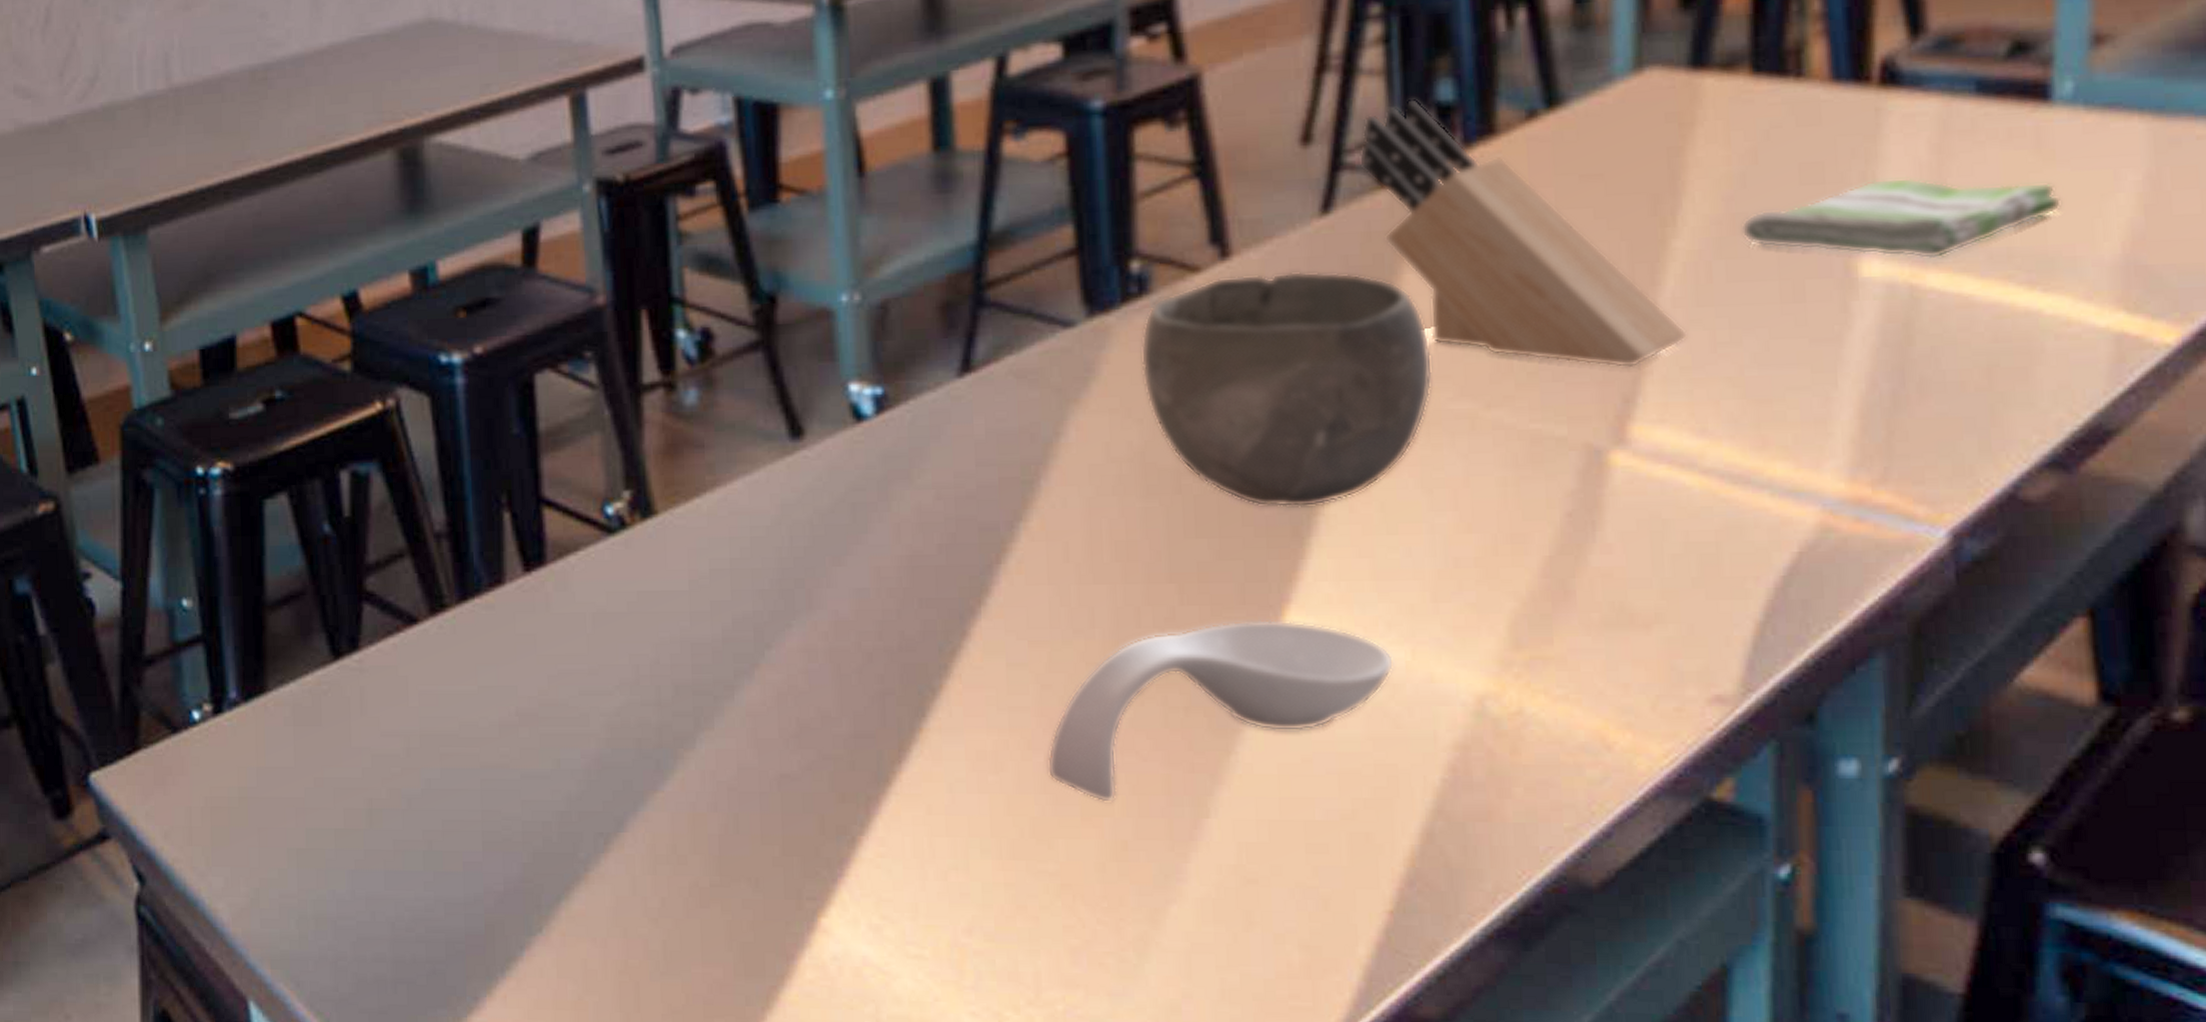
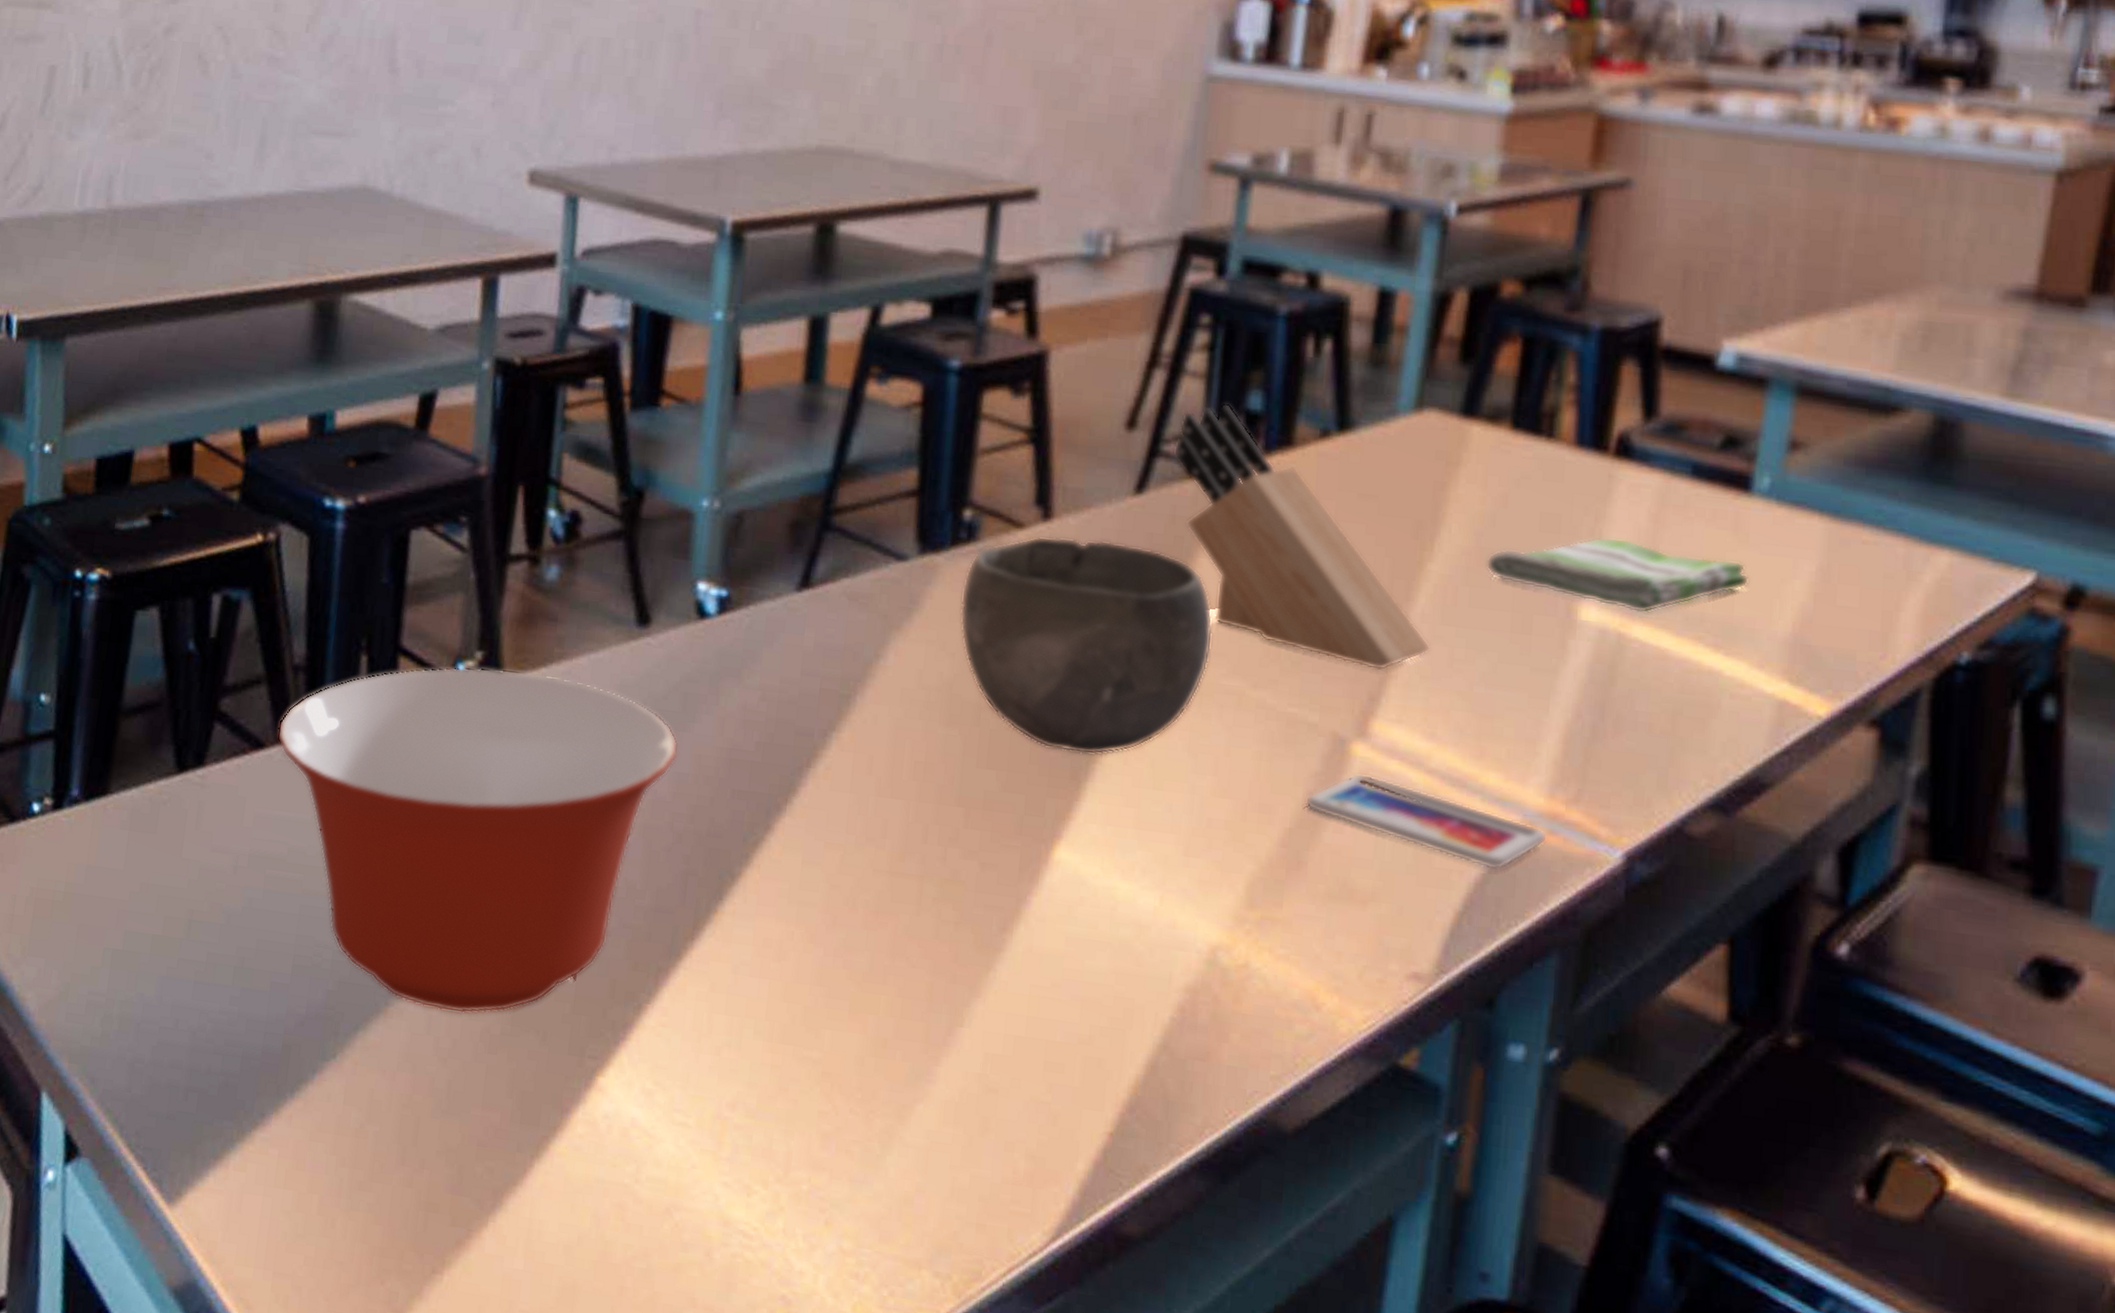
mixing bowl: none [429,504,855,870] -> present [277,667,679,1014]
spoon rest: present [1047,620,1395,804] -> none [824,849,1144,1003]
smartphone: none [1563,484,1855,571] -> present [1304,773,1548,871]

